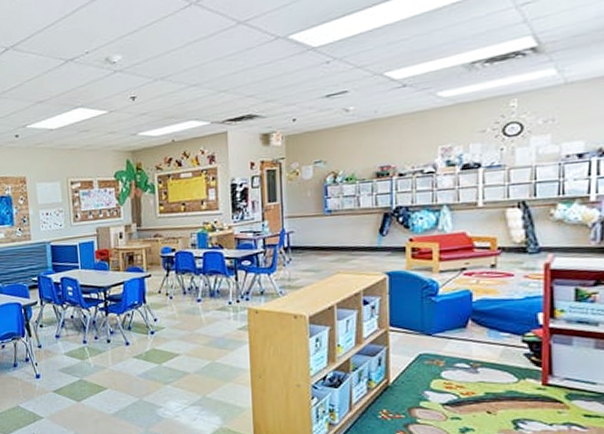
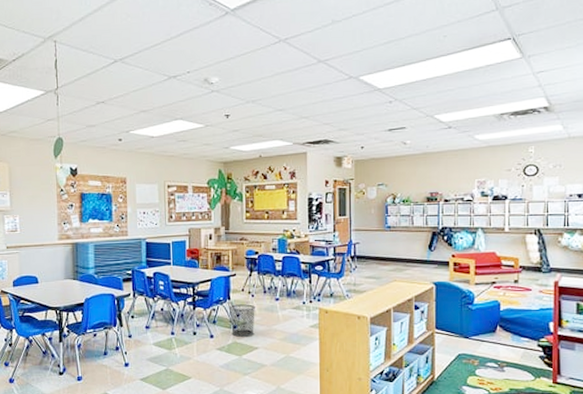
waste bin: none [145,307,175,343] -> present [229,304,255,337]

